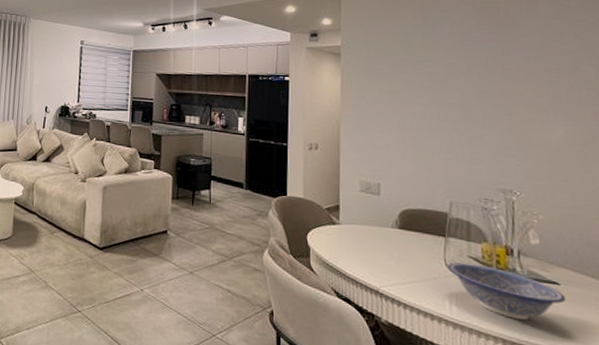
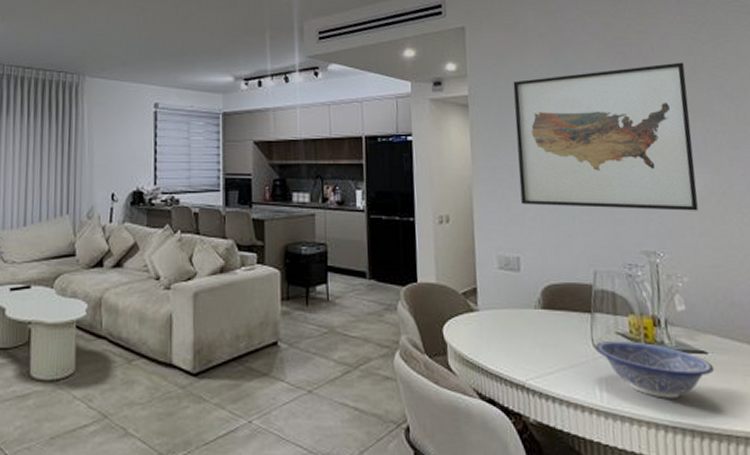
wall art: none [382,25,559,158] -> present [513,62,699,211]

